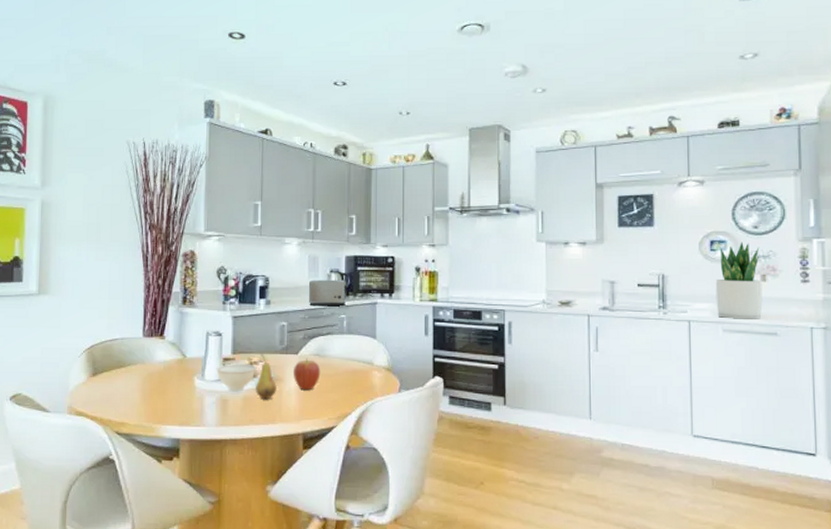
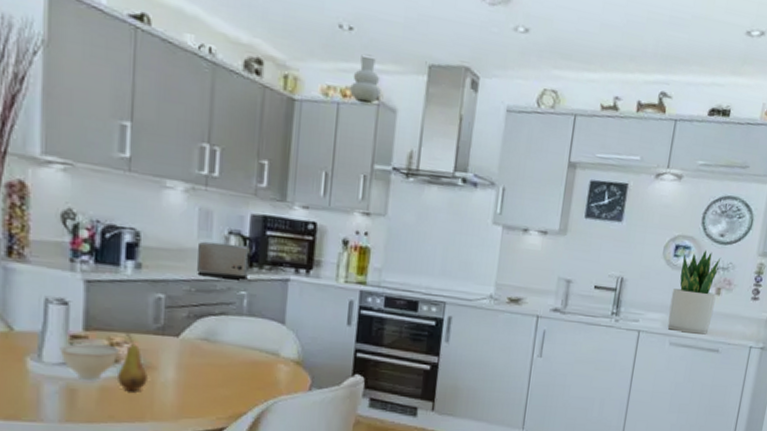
fruit: present [293,358,321,389] -> none [170,343,209,382]
vase: none [411,129,434,164] -> present [350,54,381,105]

